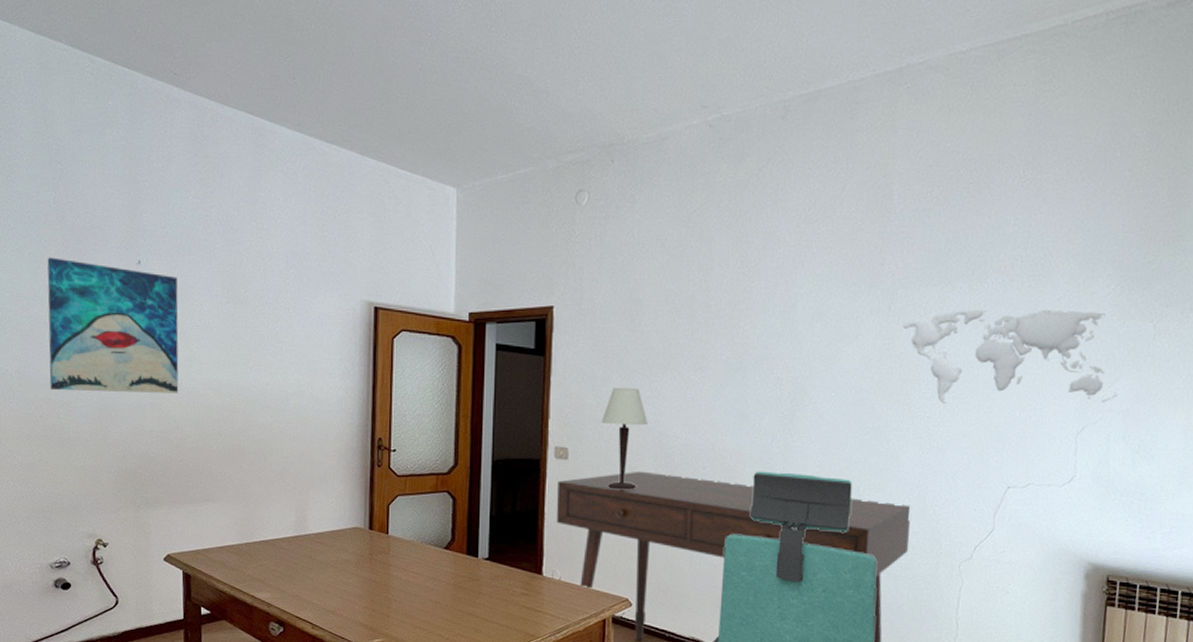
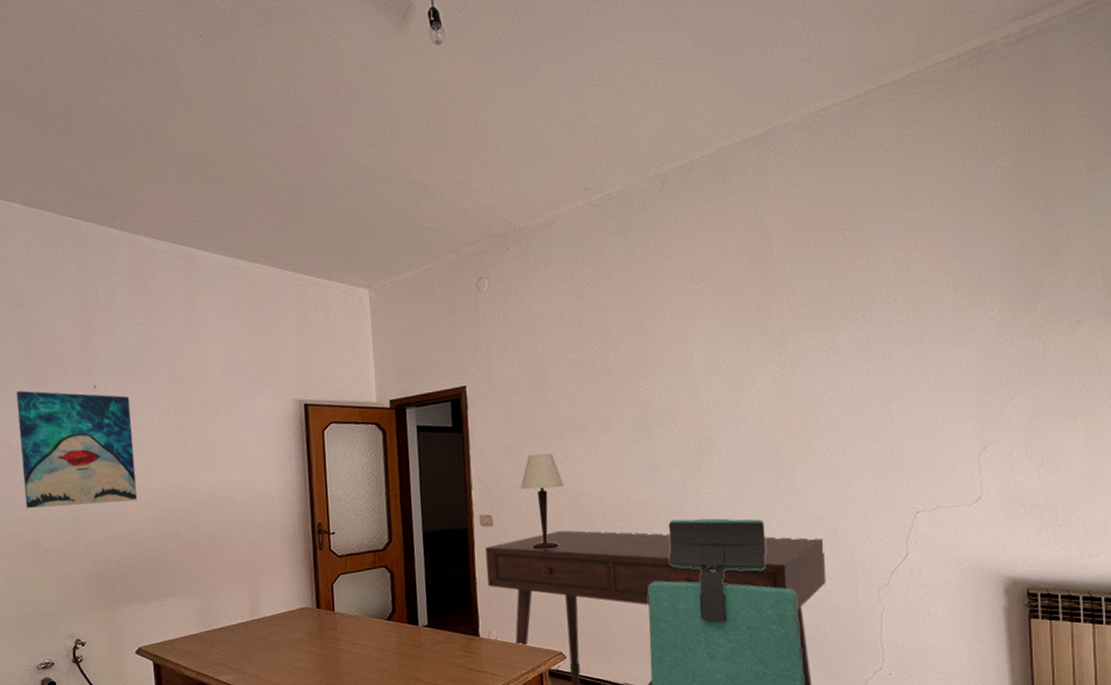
world map: present [903,309,1117,404] -> none [796,335,1014,438]

